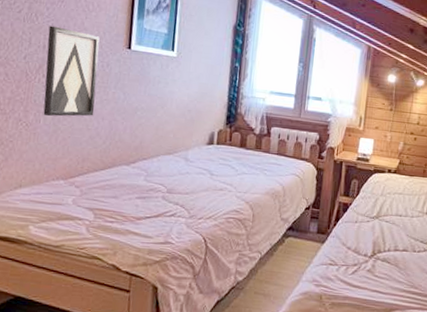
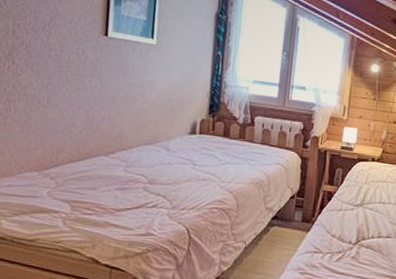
wall art: present [43,25,100,117] -> none [13,10,74,106]

